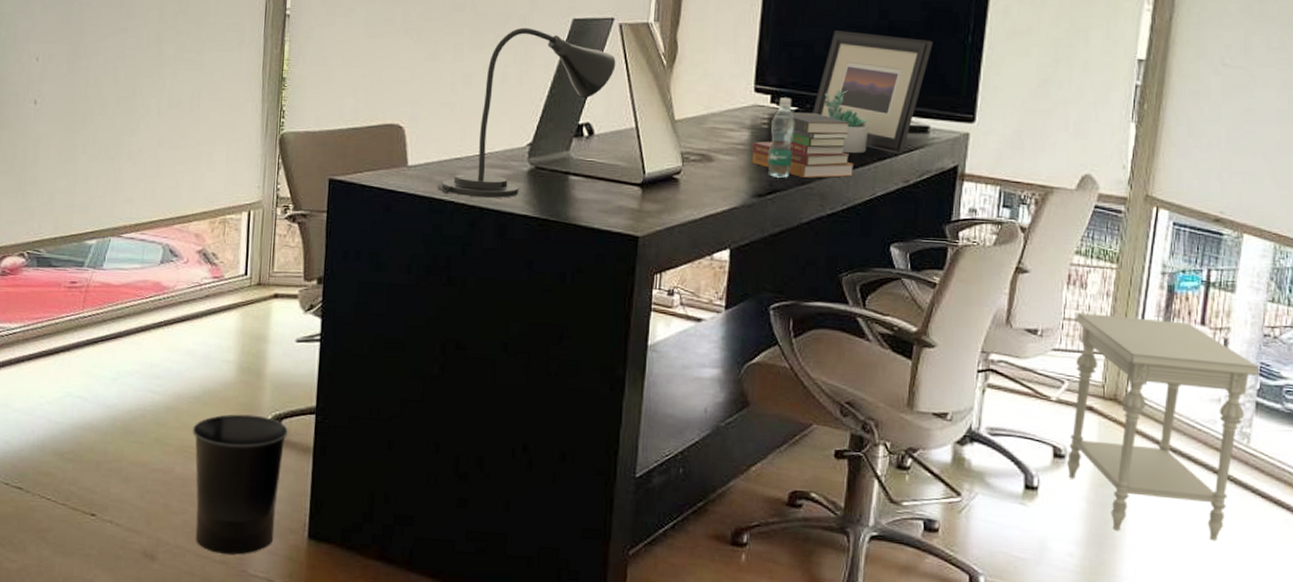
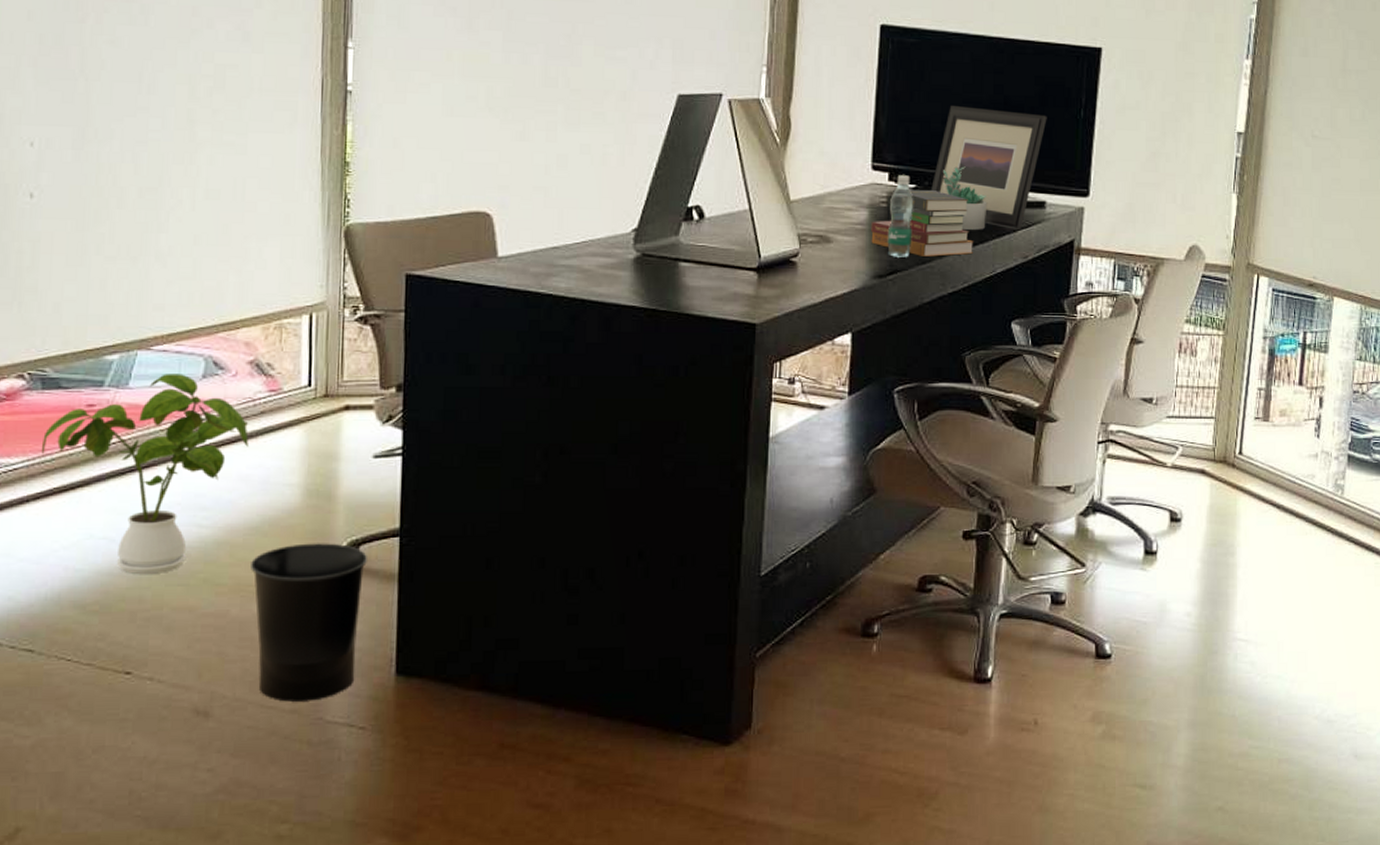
house plant: none [34,258,195,432] -> present [41,374,249,575]
desk lamp: present [437,27,616,198] -> none [533,104,726,289]
side table: present [1066,313,1259,541] -> none [1182,380,1350,589]

